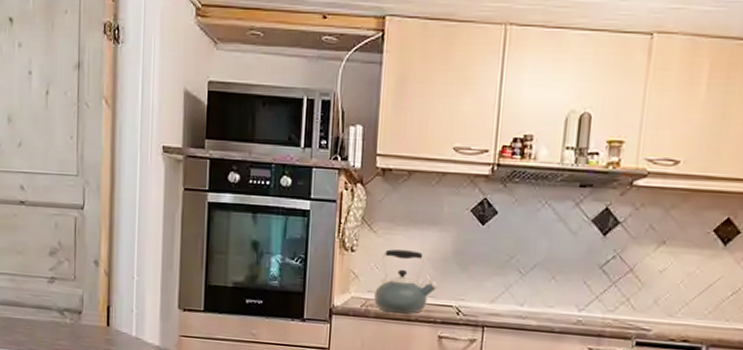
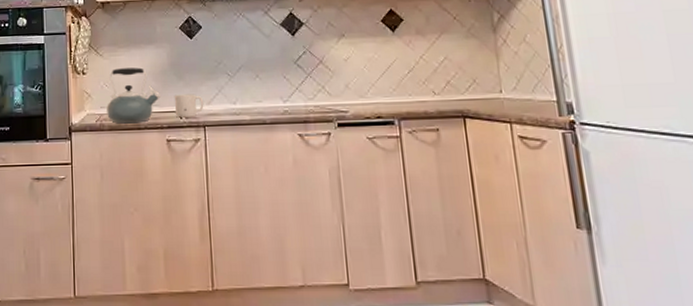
mug: none [452,287,487,315] -> present [174,94,204,118]

